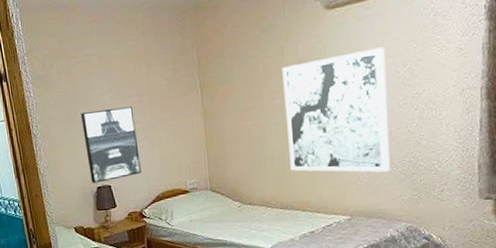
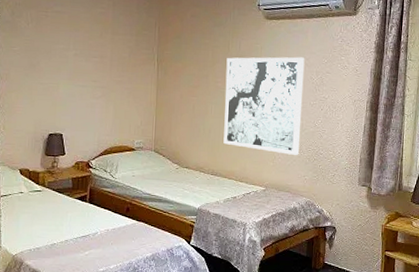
wall art: present [81,106,141,183] -> none [43,63,95,130]

